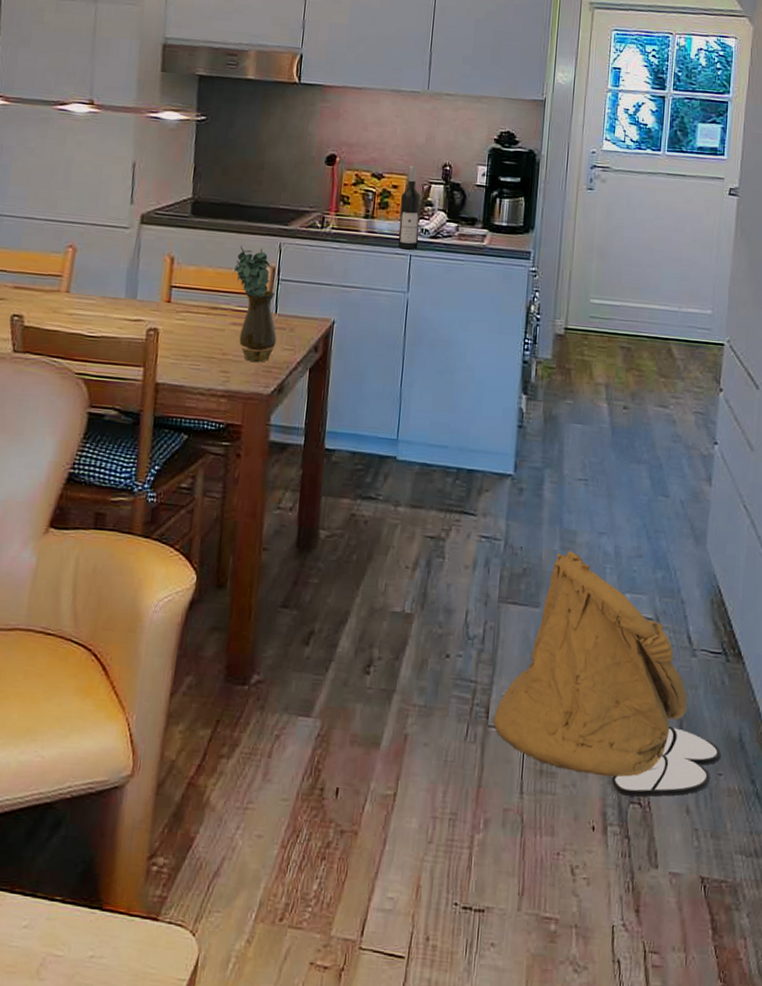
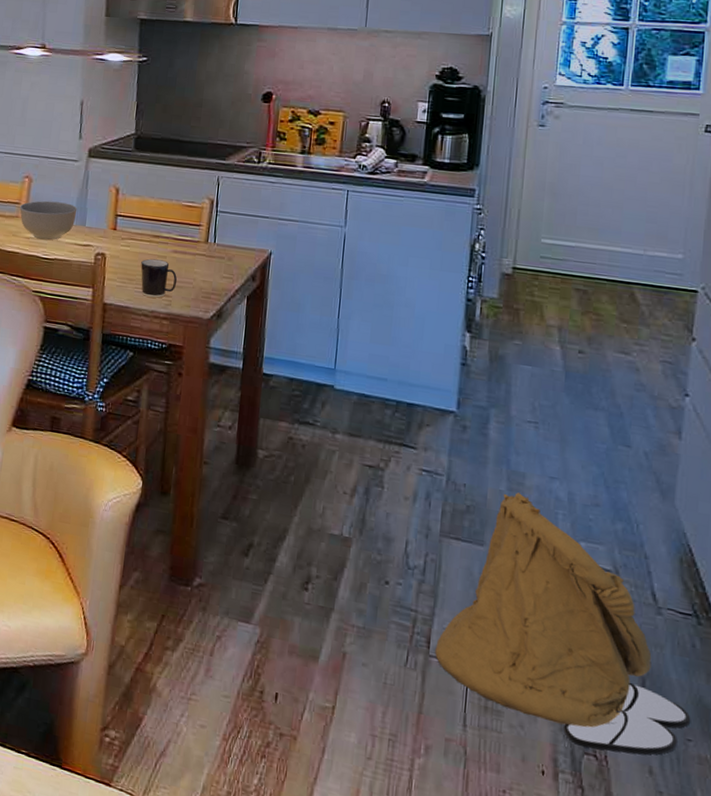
bowl: none [62,272,128,316] -> present [20,200,78,241]
mug: none [196,332,236,375] -> present [140,258,178,298]
vase: present [233,246,277,362] -> none [174,179,216,289]
bottle: present [398,165,422,251] -> none [335,101,359,187]

